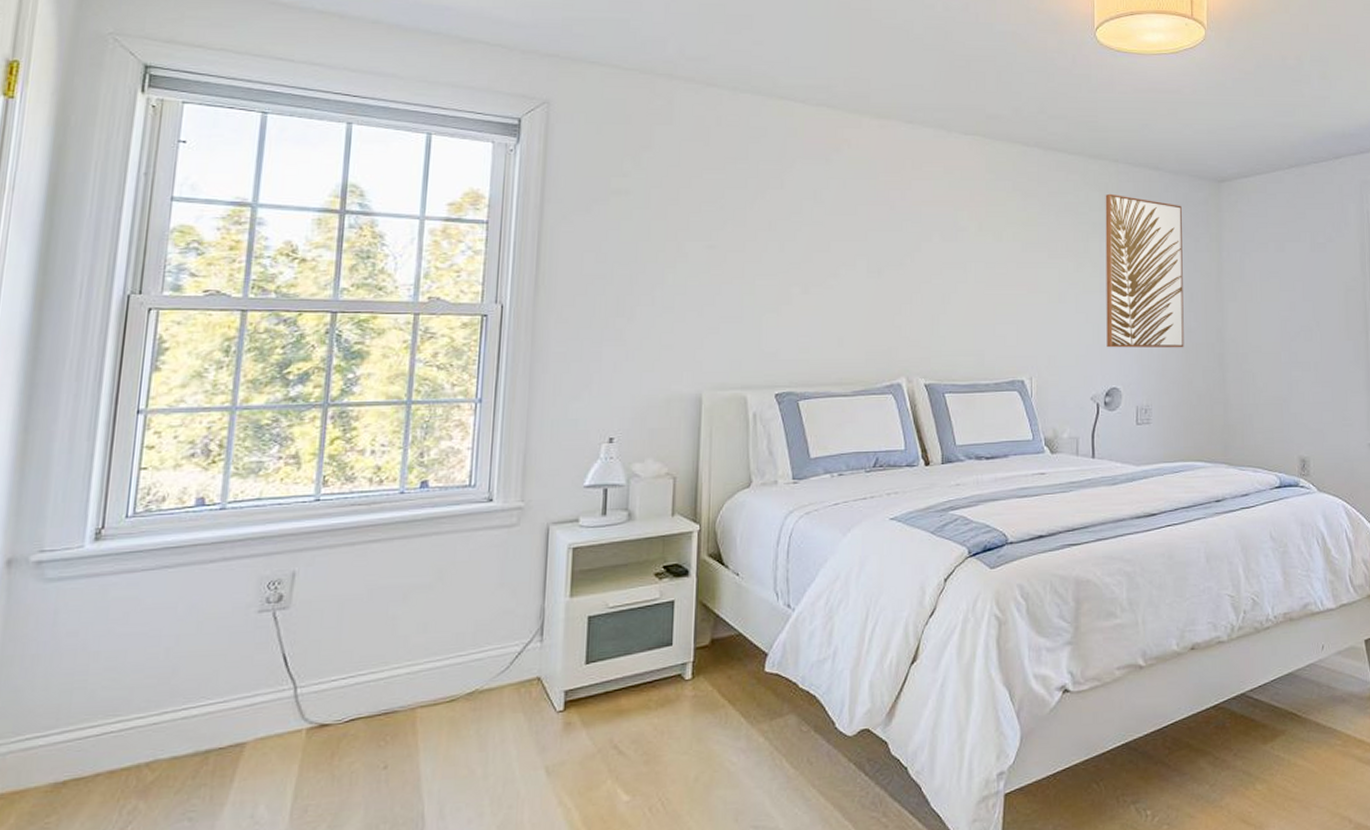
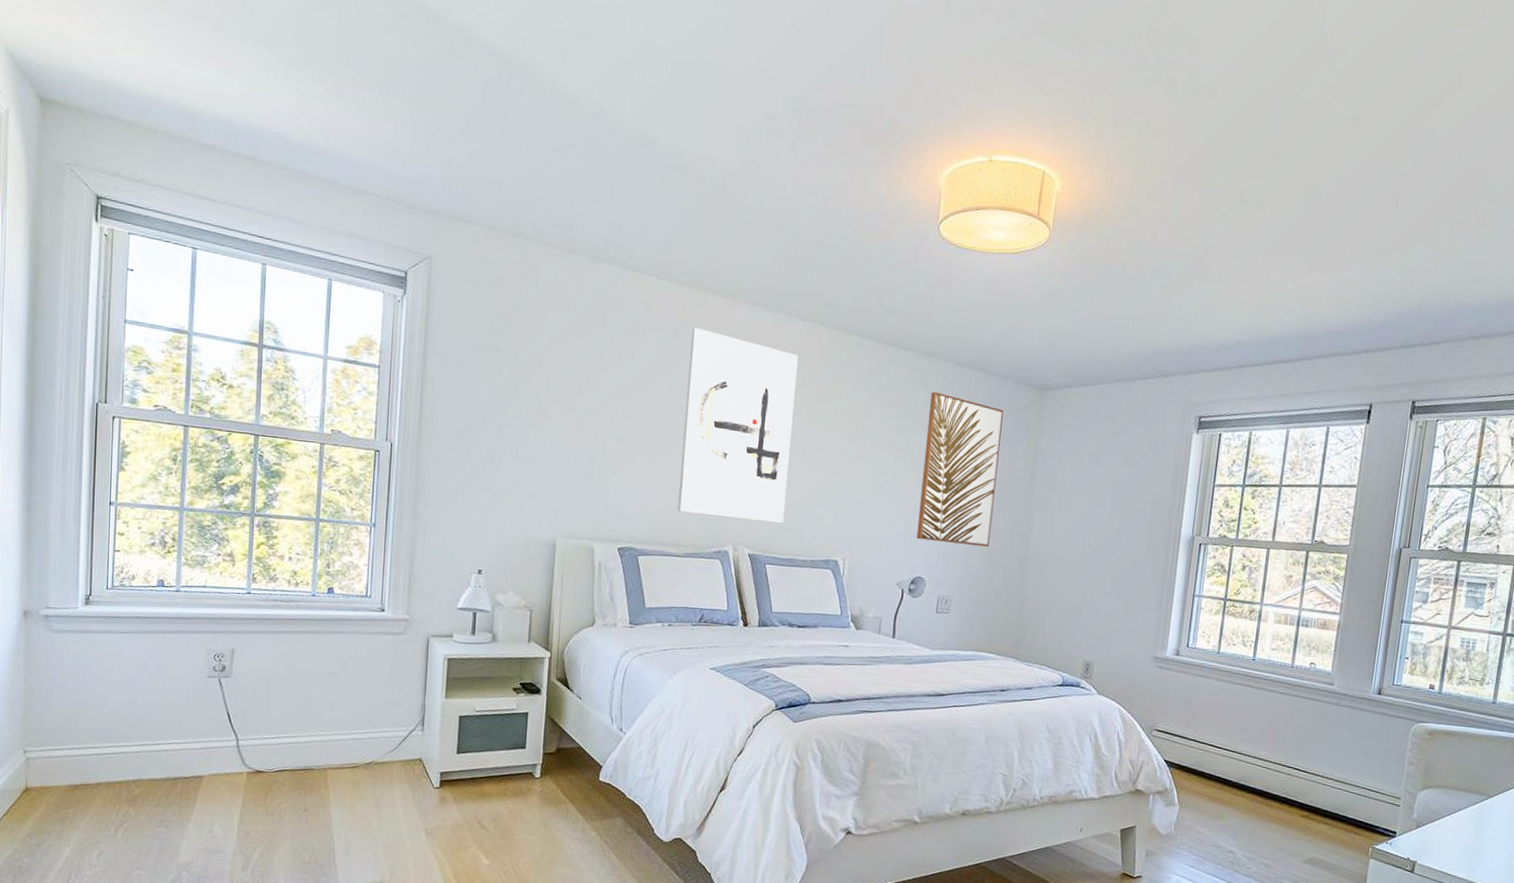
wall art: none [840,151,963,348] -> present [677,328,799,524]

